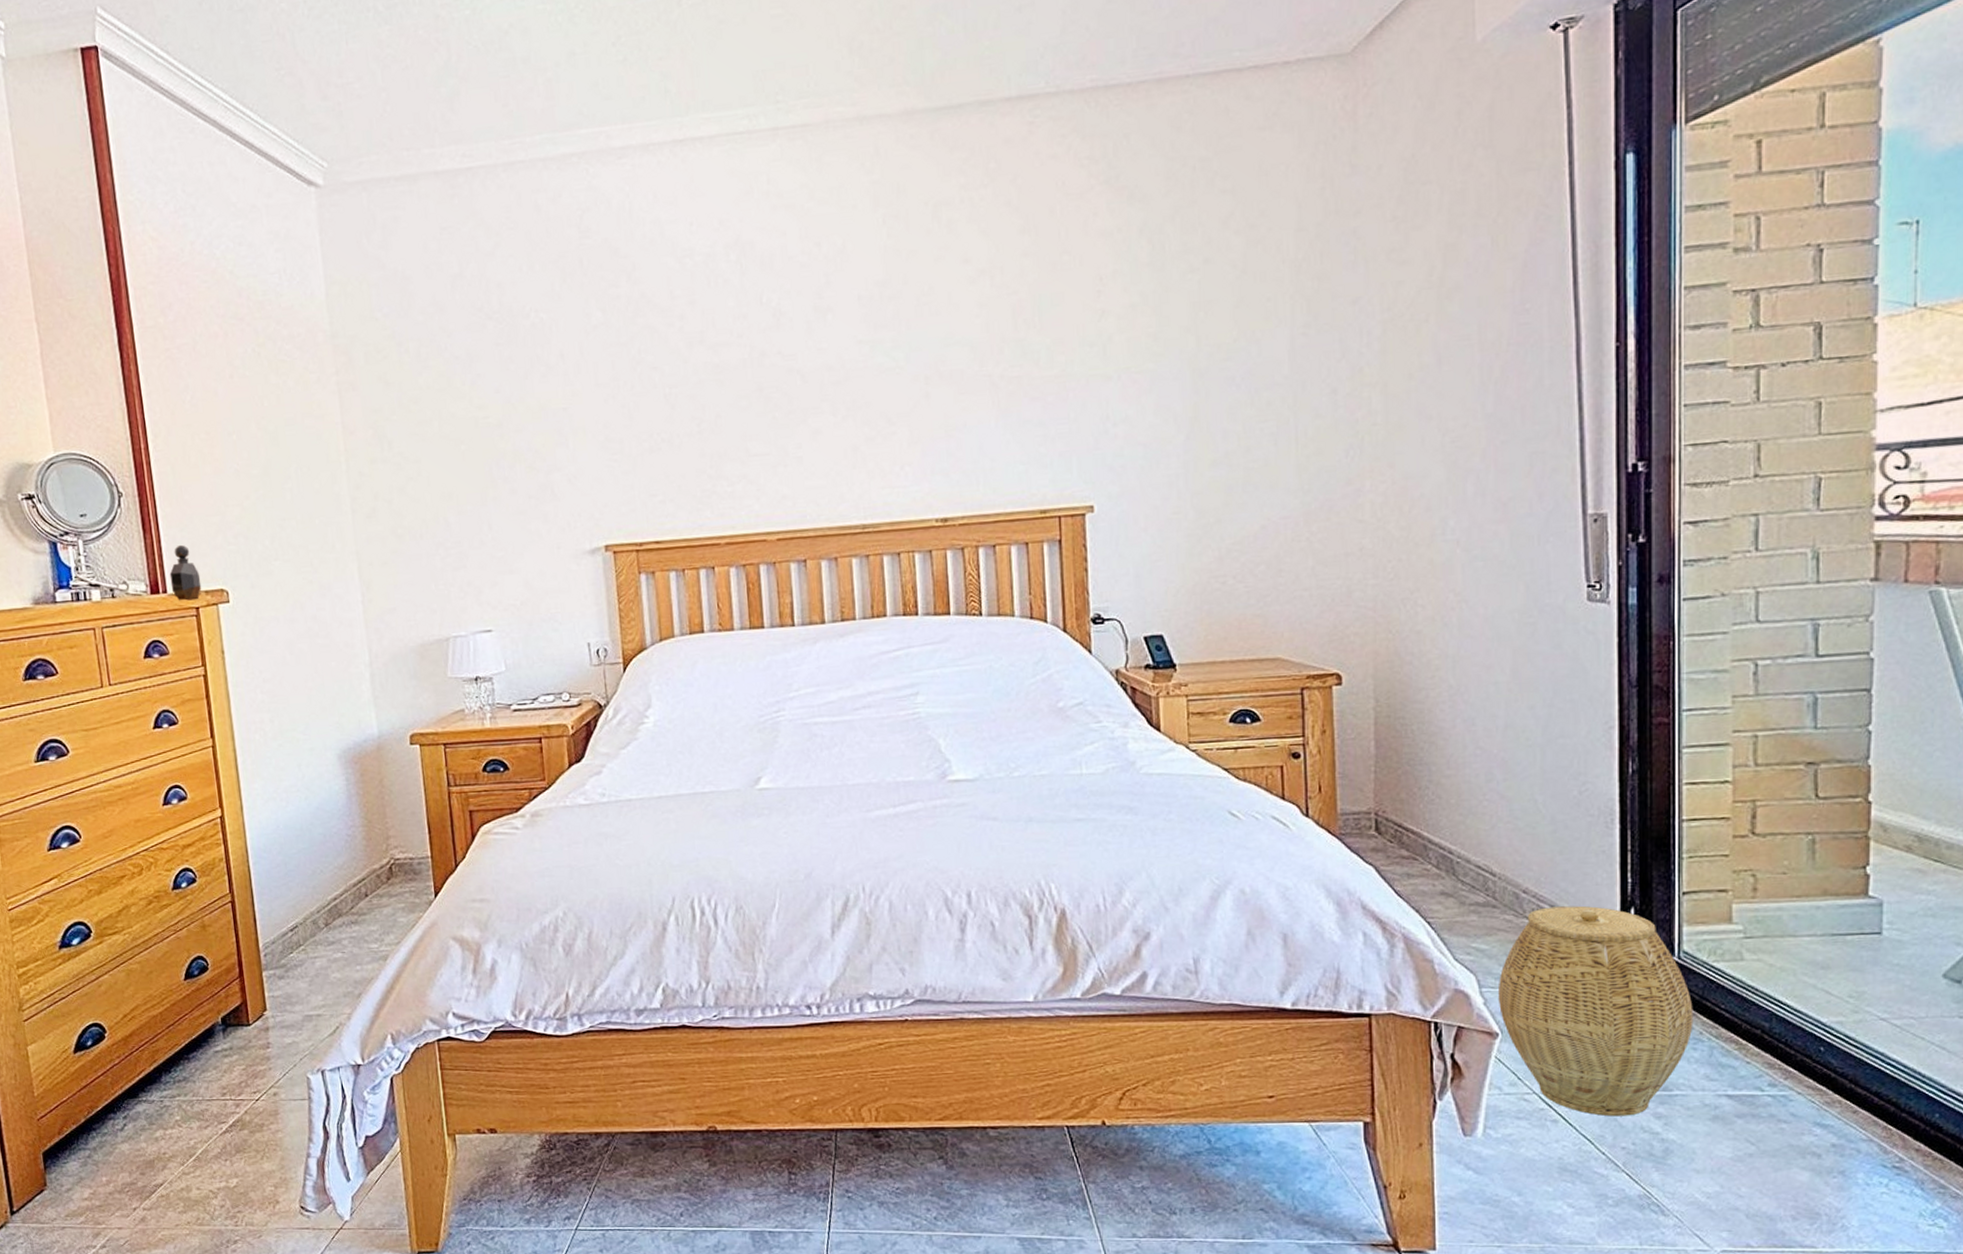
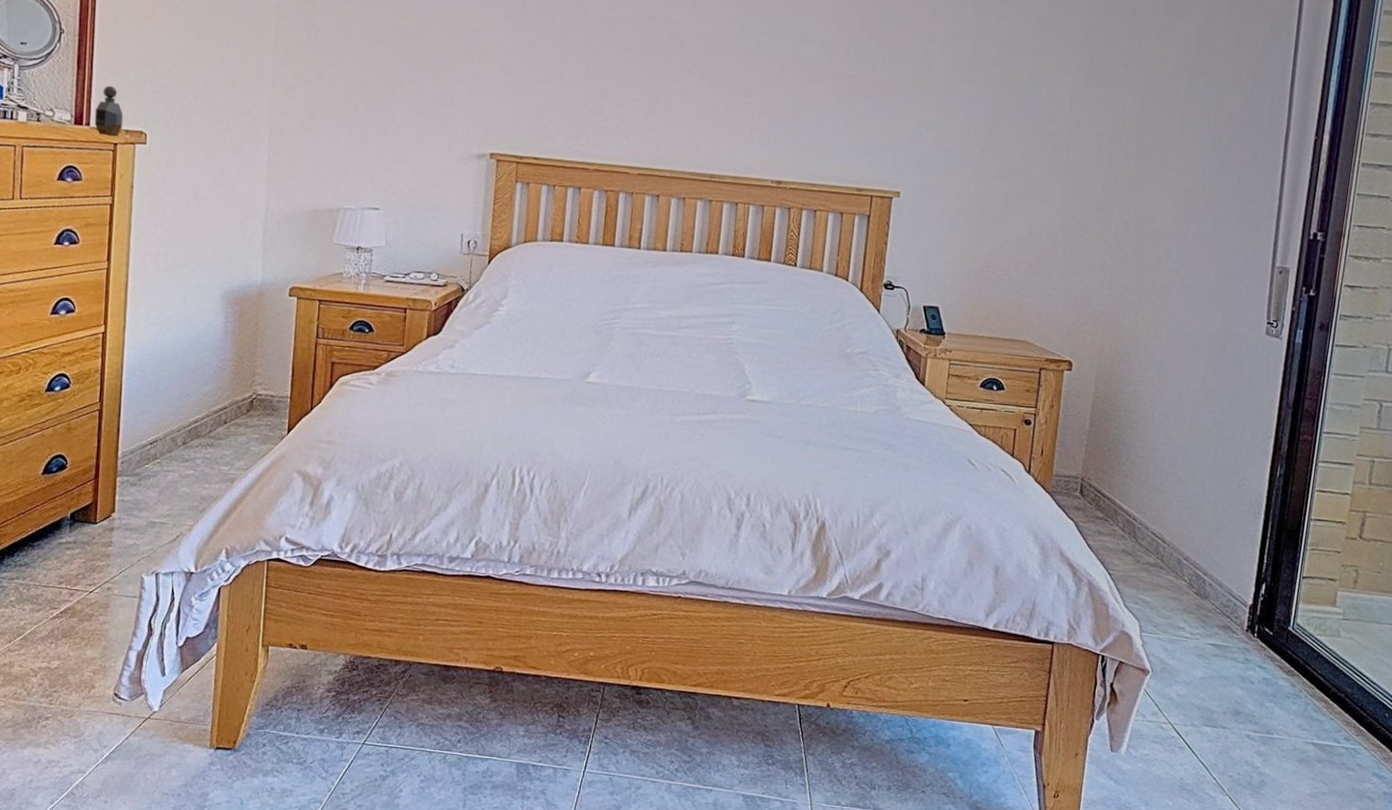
woven basket: present [1497,905,1693,1117] -> none [1153,574,1298,751]

